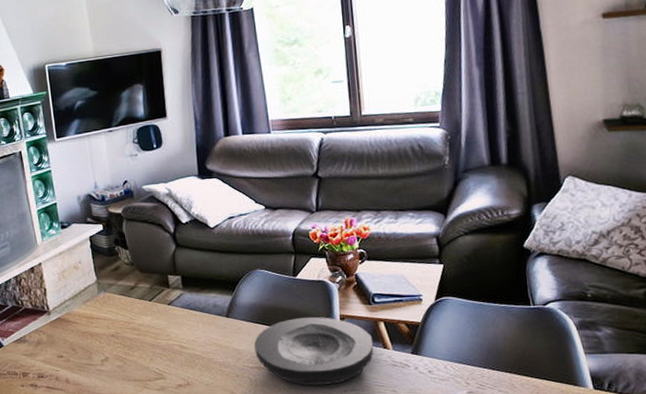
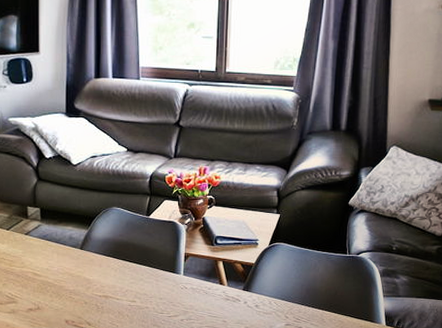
plate: present [254,316,374,385] -> none [104,253,212,314]

